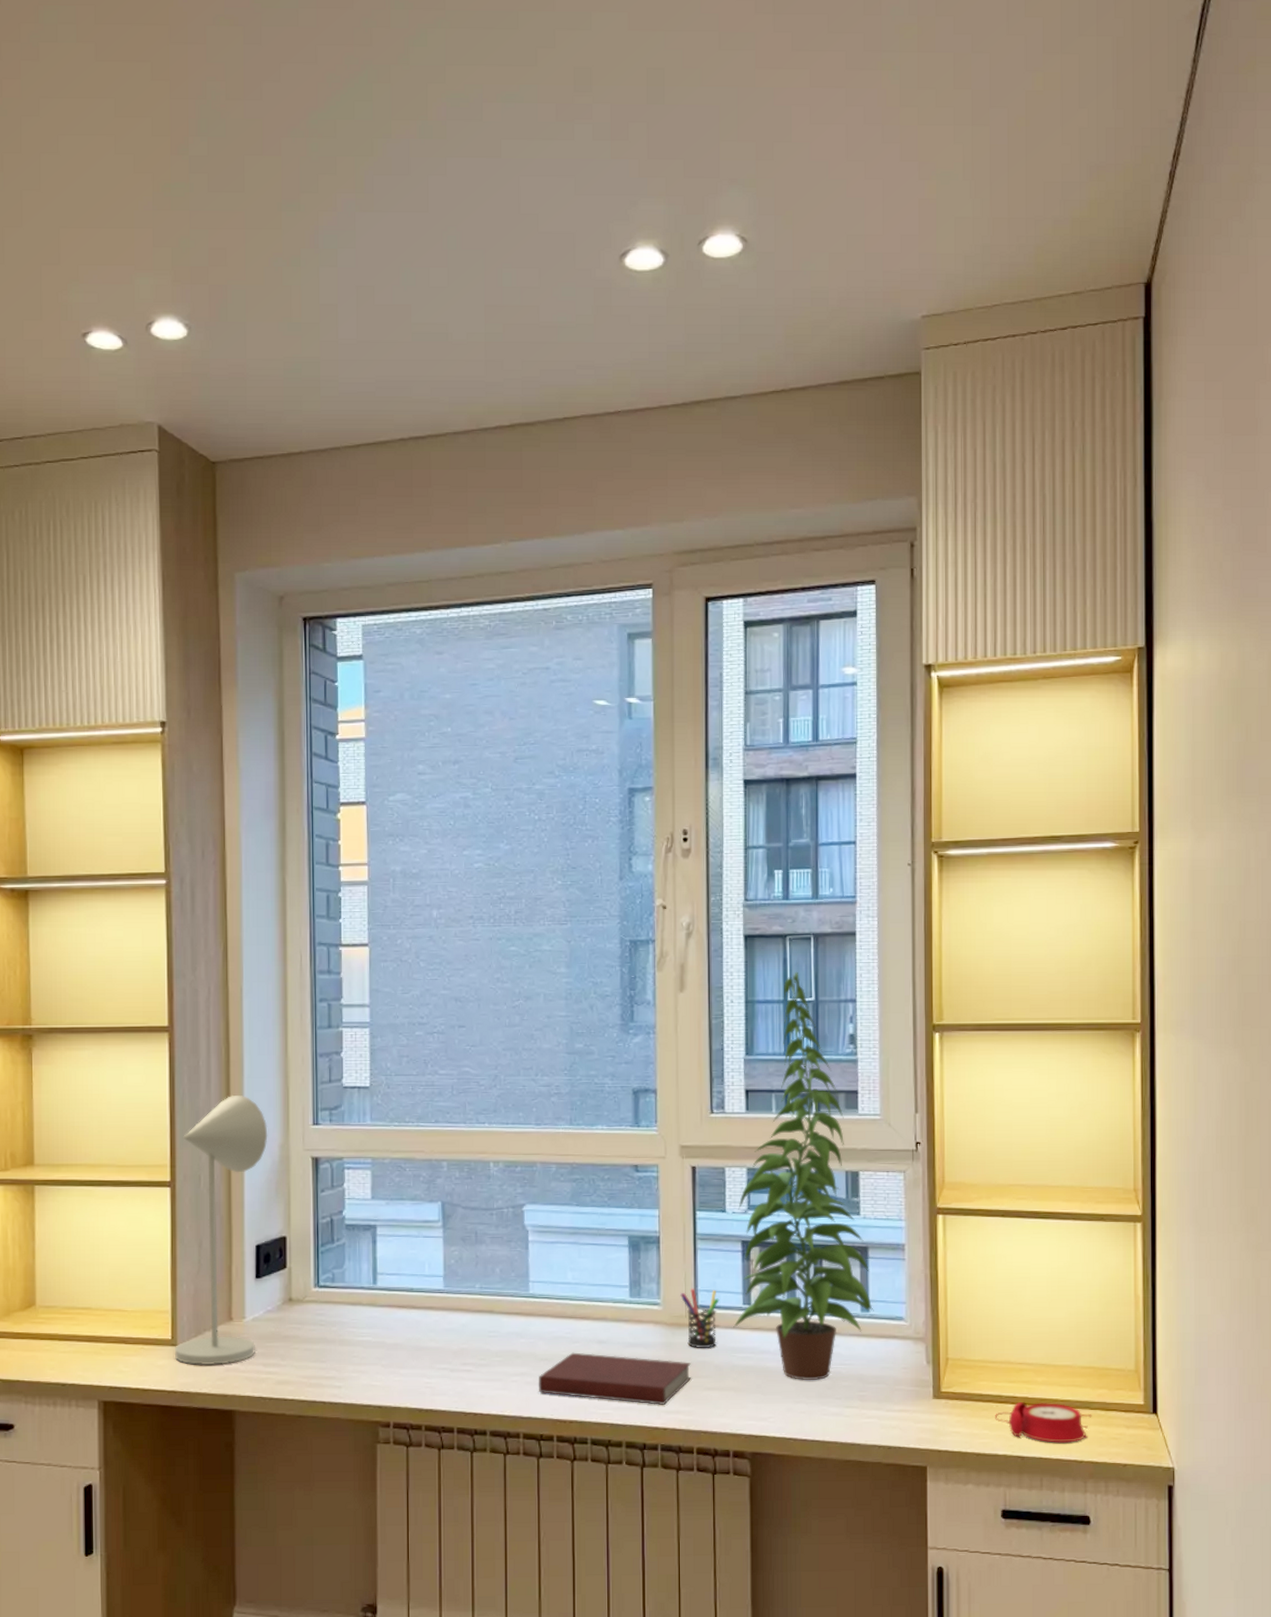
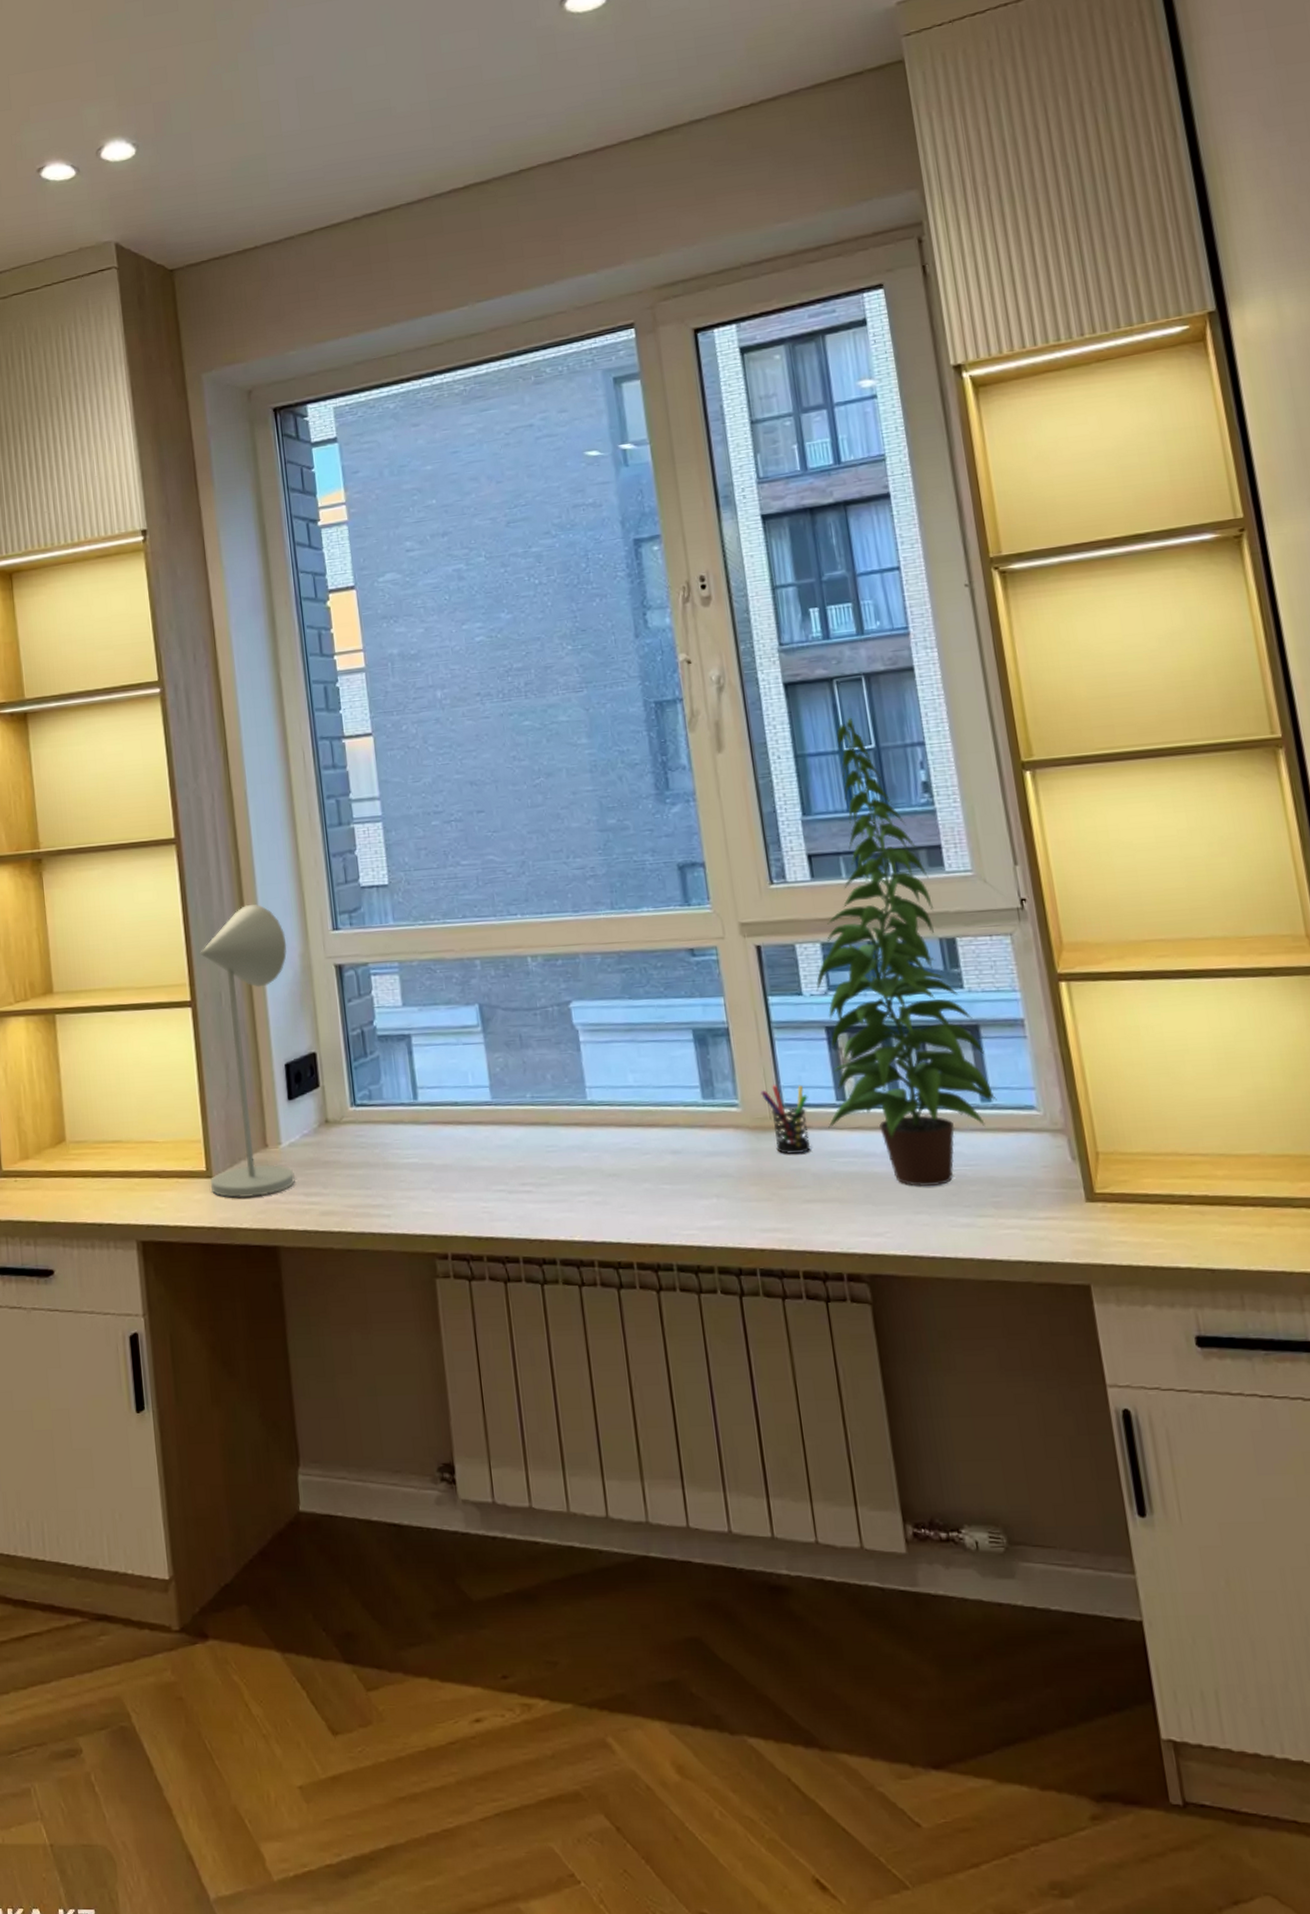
notebook: present [538,1352,692,1406] -> none [608,1165,787,1223]
alarm clock: present [995,1402,1092,1443] -> none [1168,1201,1297,1251]

